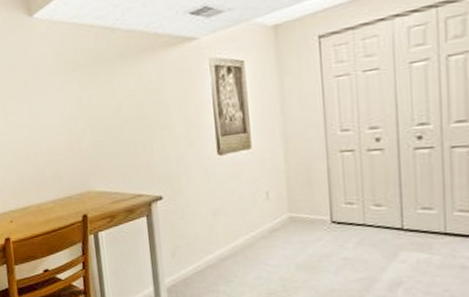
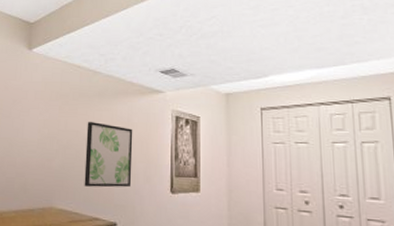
wall art: none [112,89,173,164] -> present [84,121,133,188]

